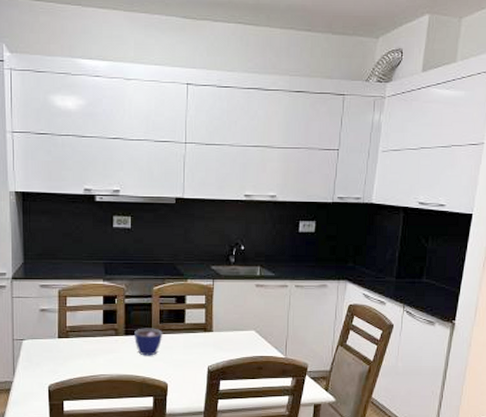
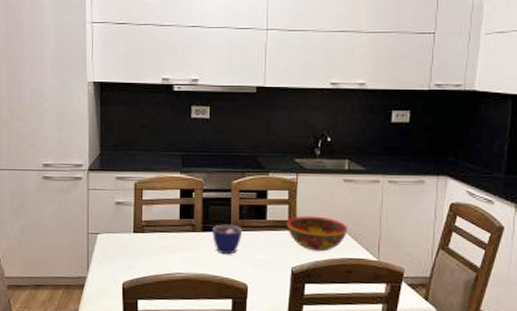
bowl: none [203,318,258,351] -> present [286,216,347,252]

